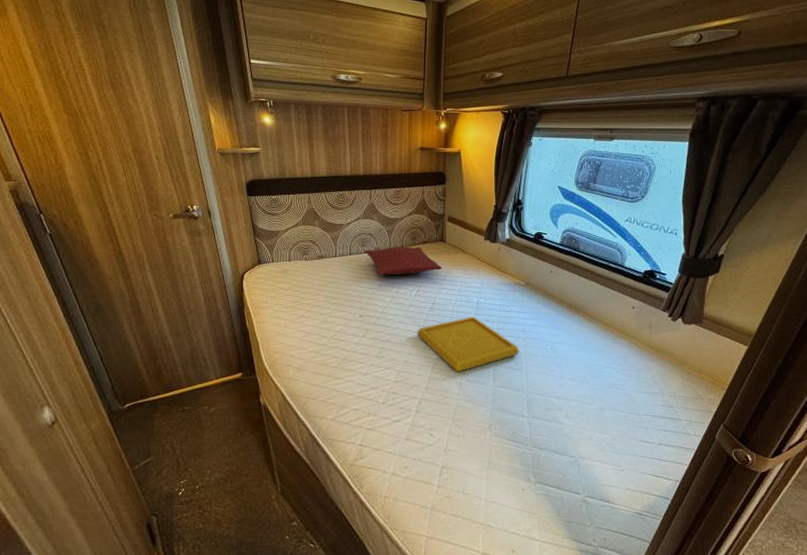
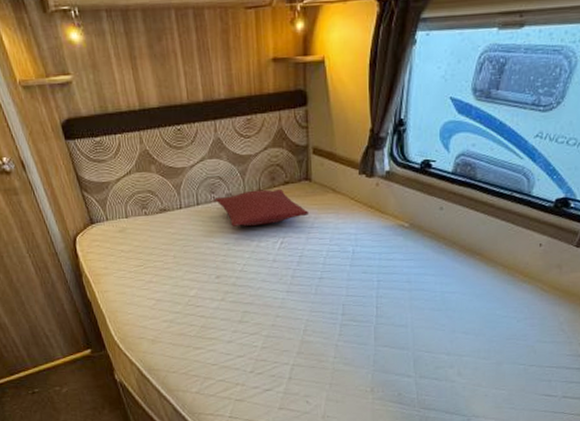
serving tray: present [417,316,519,373] -> none [284,268,404,334]

